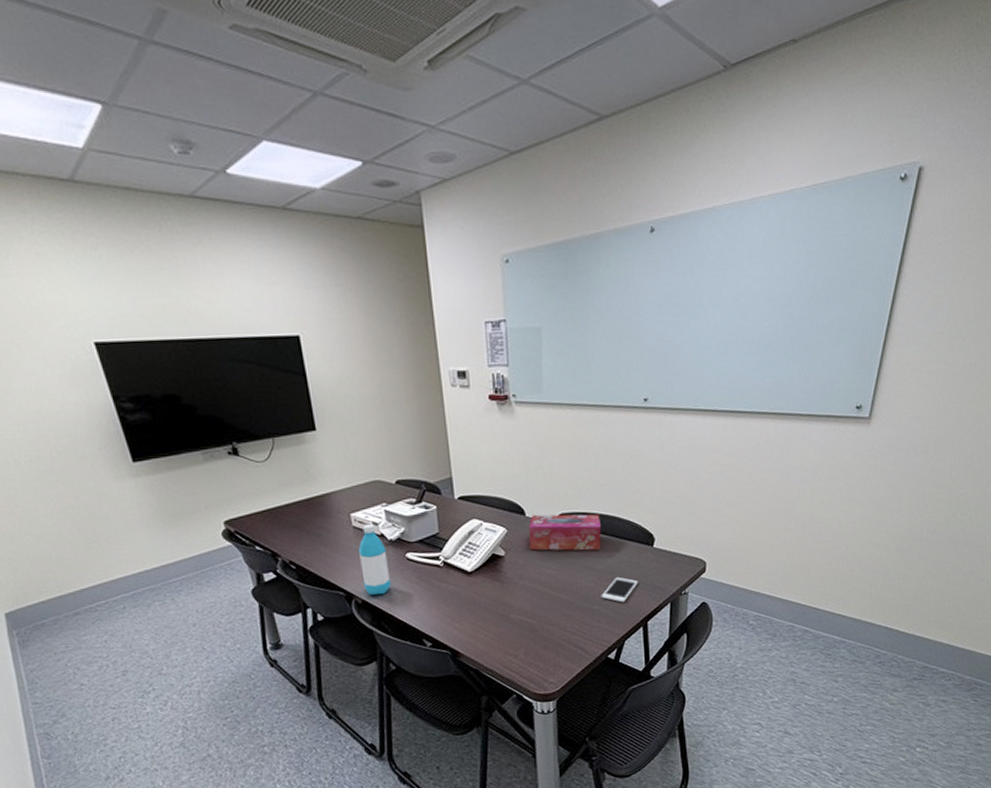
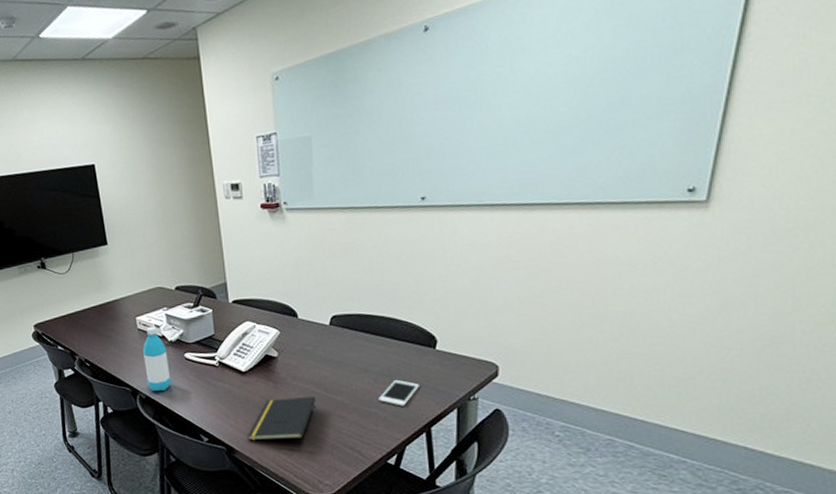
notepad: none [473,595,543,643] -> present [247,396,317,441]
tissue box: present [529,514,601,551] -> none [301,315,378,352]

